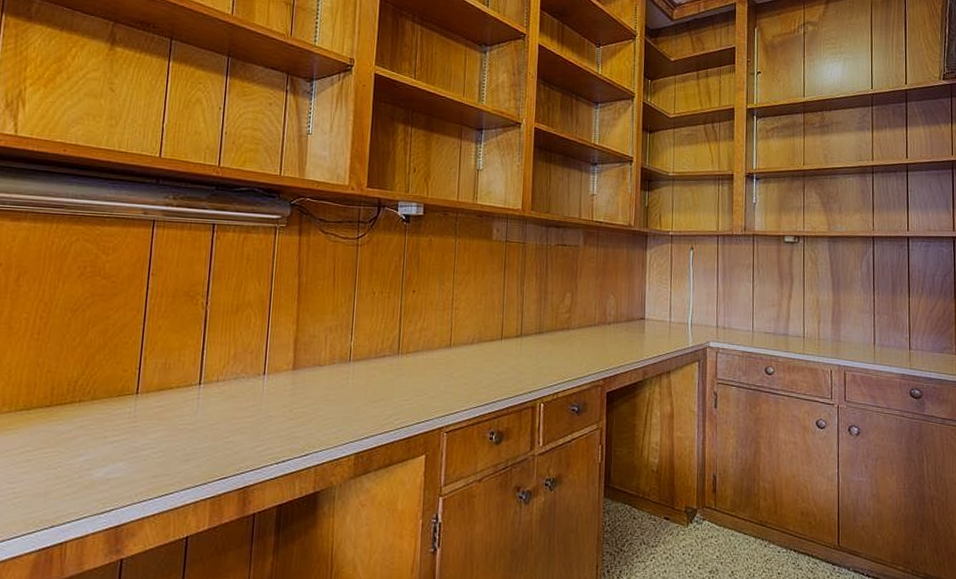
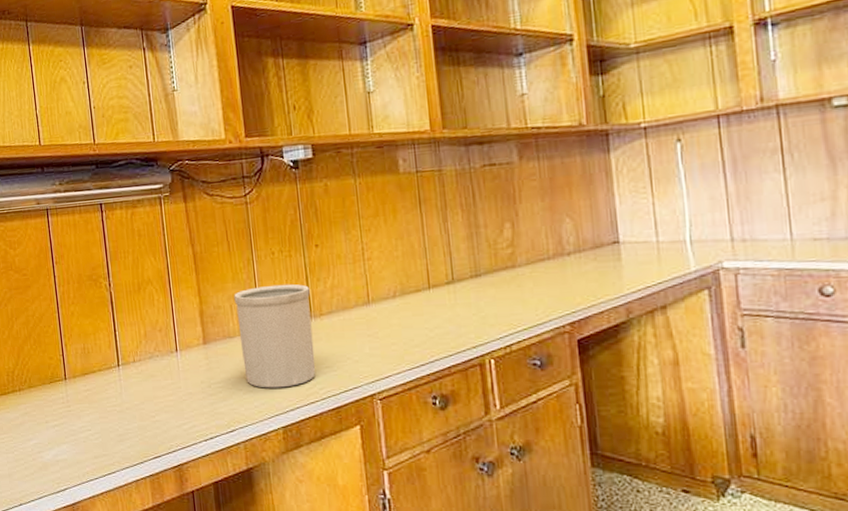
utensil holder: none [328,321,401,417] -> present [234,284,316,388]

